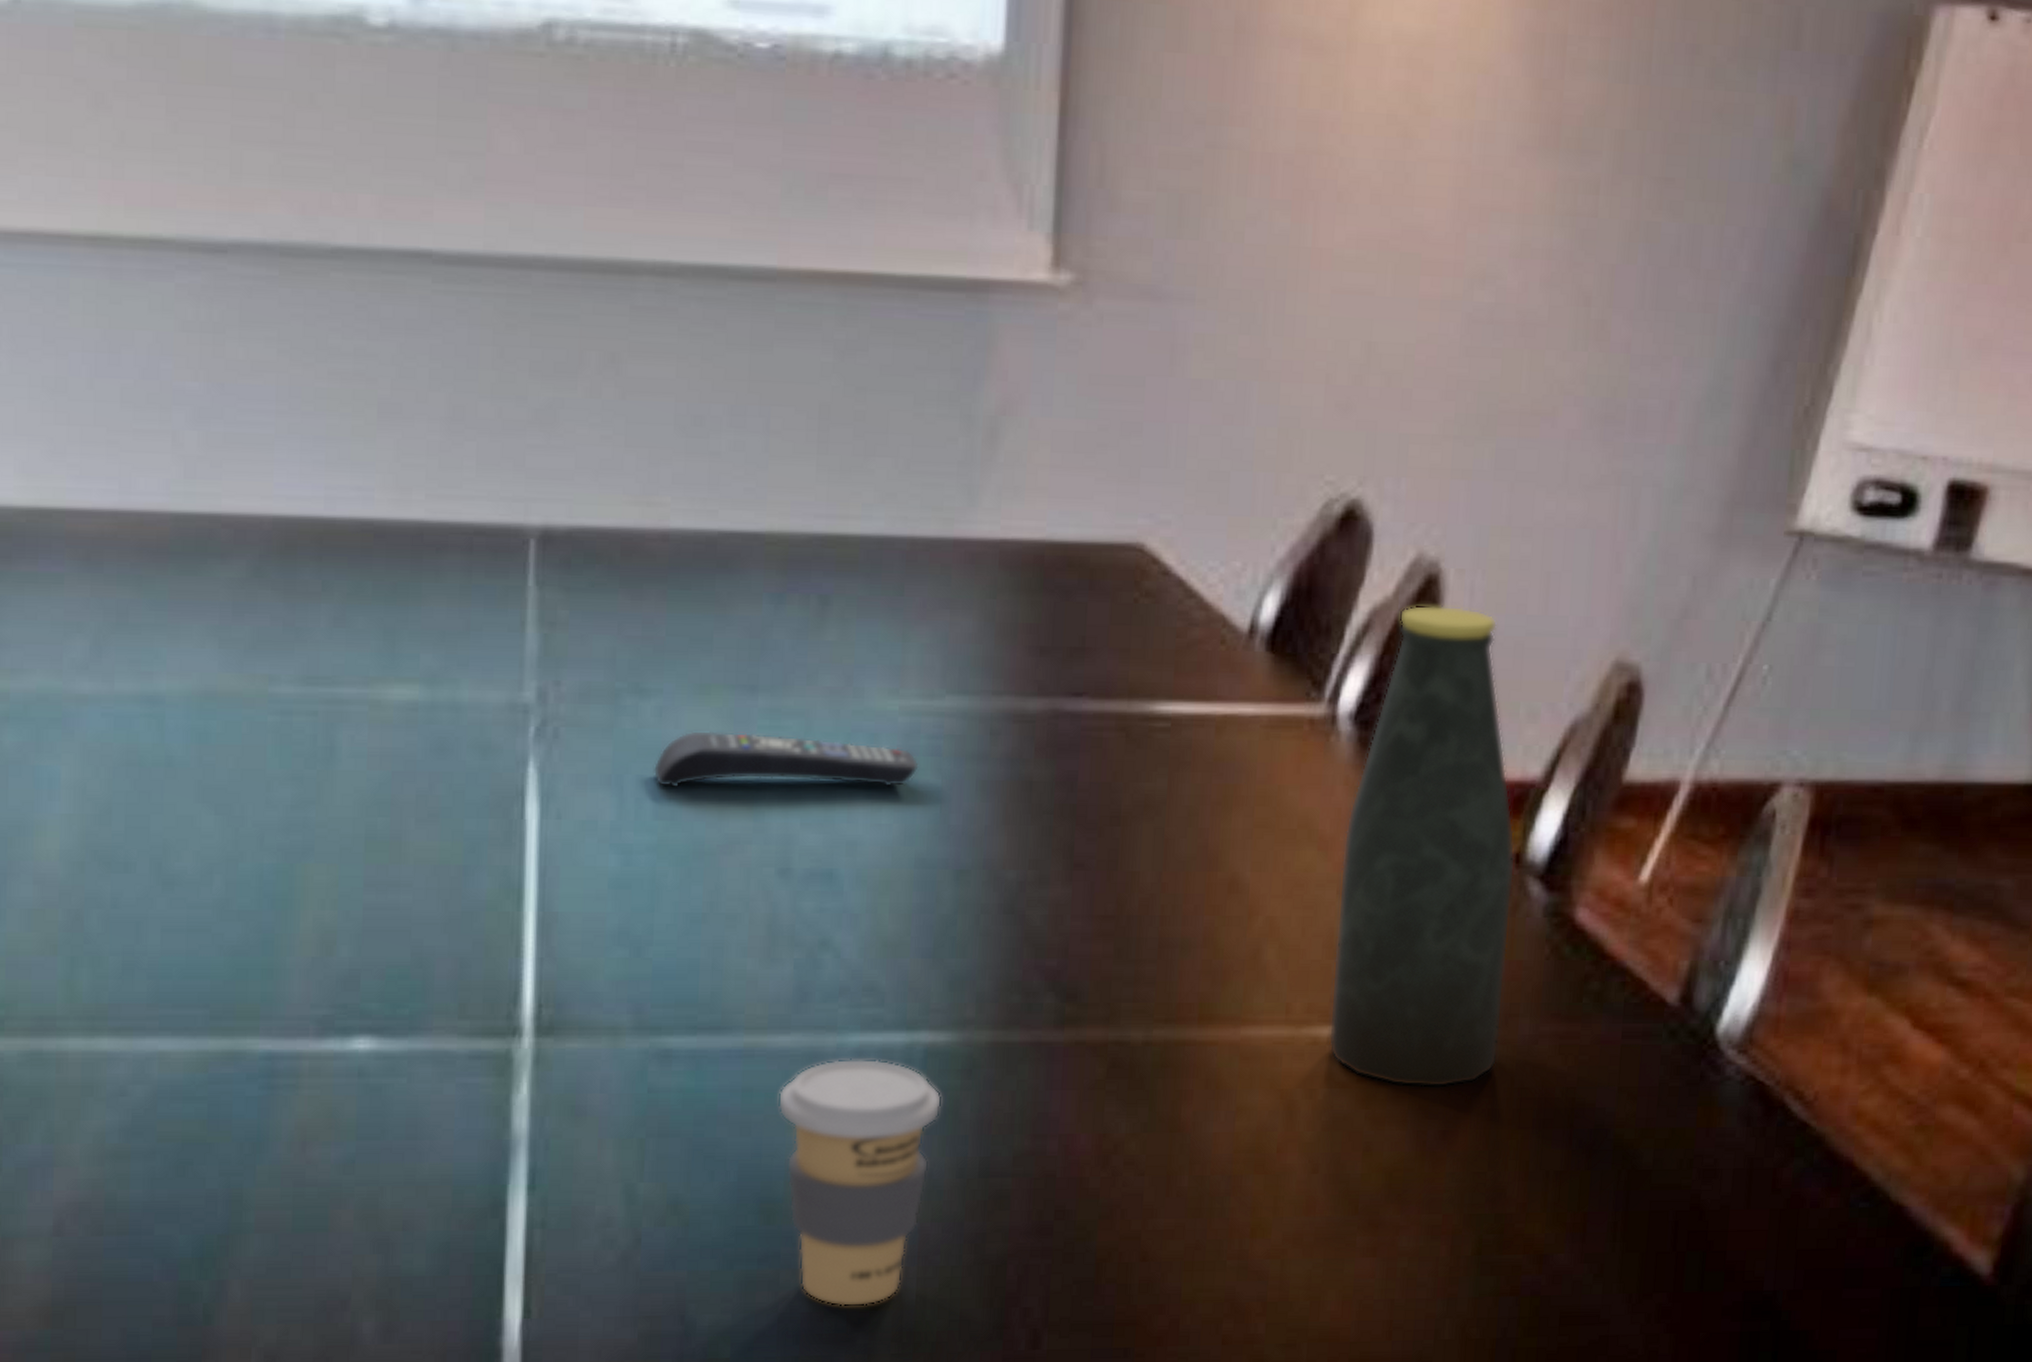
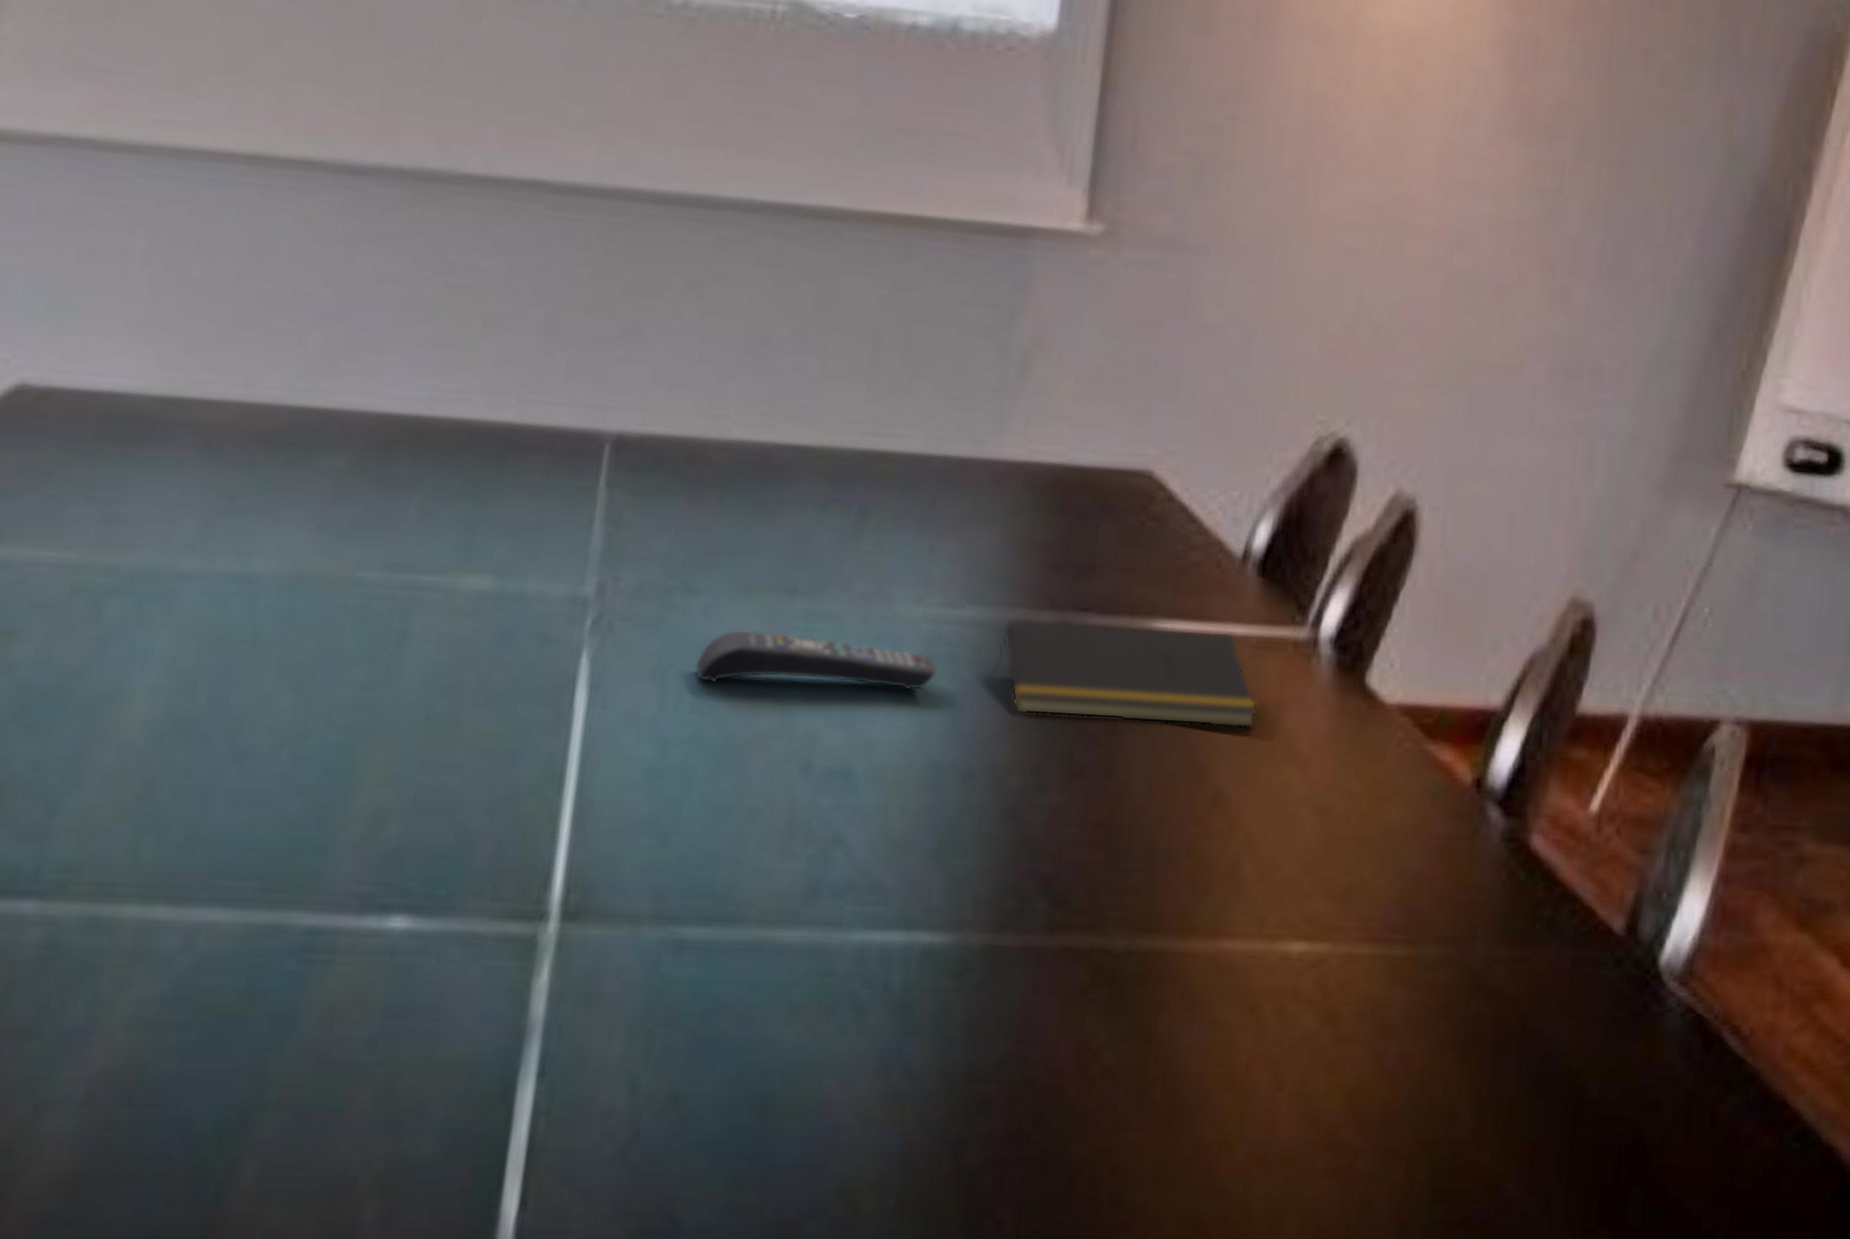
coffee cup: present [777,1058,943,1307] -> none [780,956,935,1212]
notepad: none [983,706,1273,812] -> present [995,617,1258,729]
bottle: present [1328,605,1516,1088] -> none [1298,538,1477,1009]

